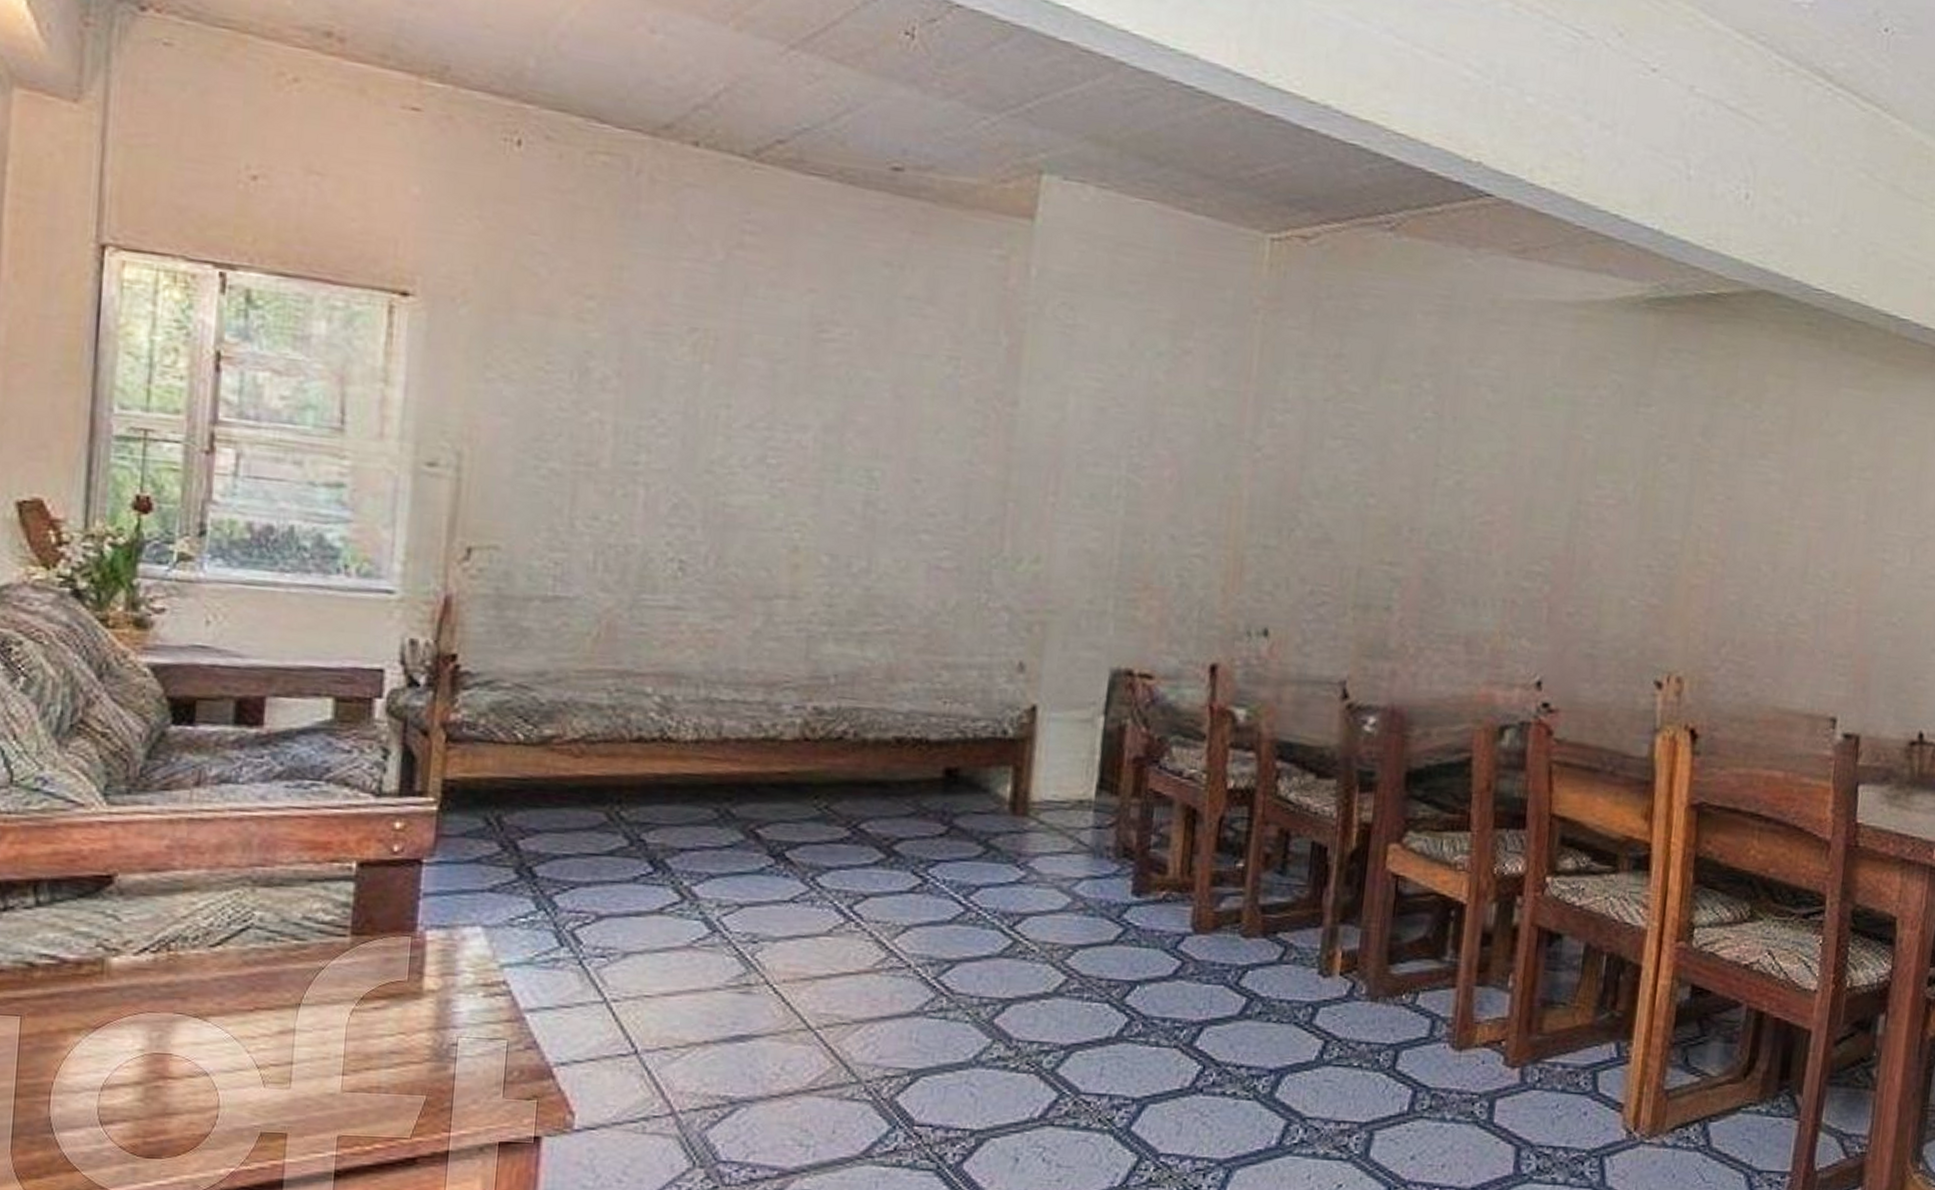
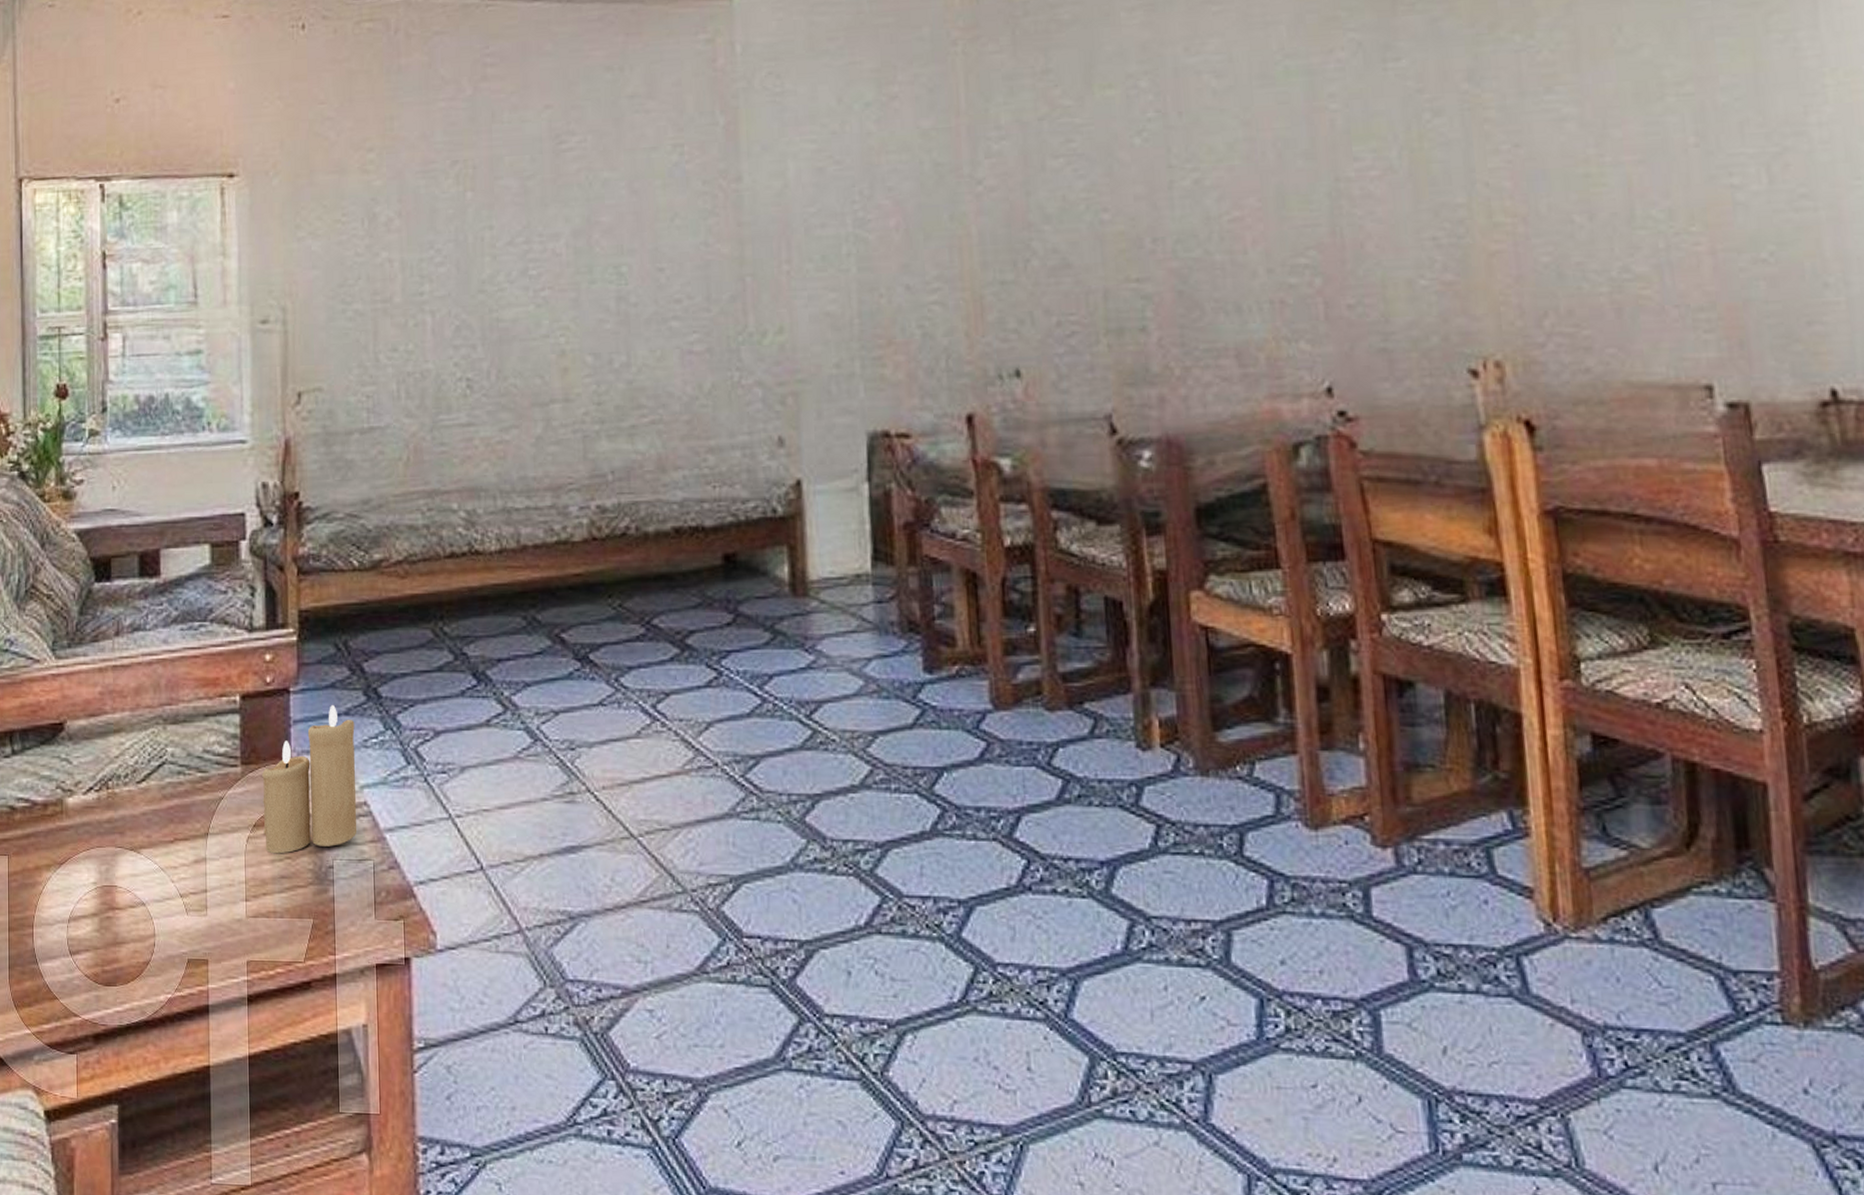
candle: none [372,881,501,1029] -> present [262,705,357,854]

